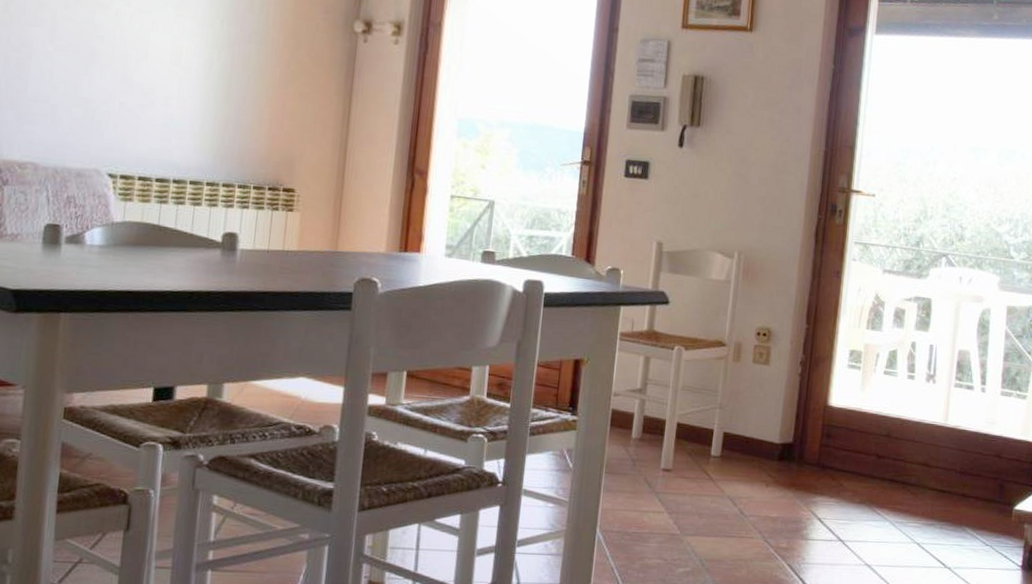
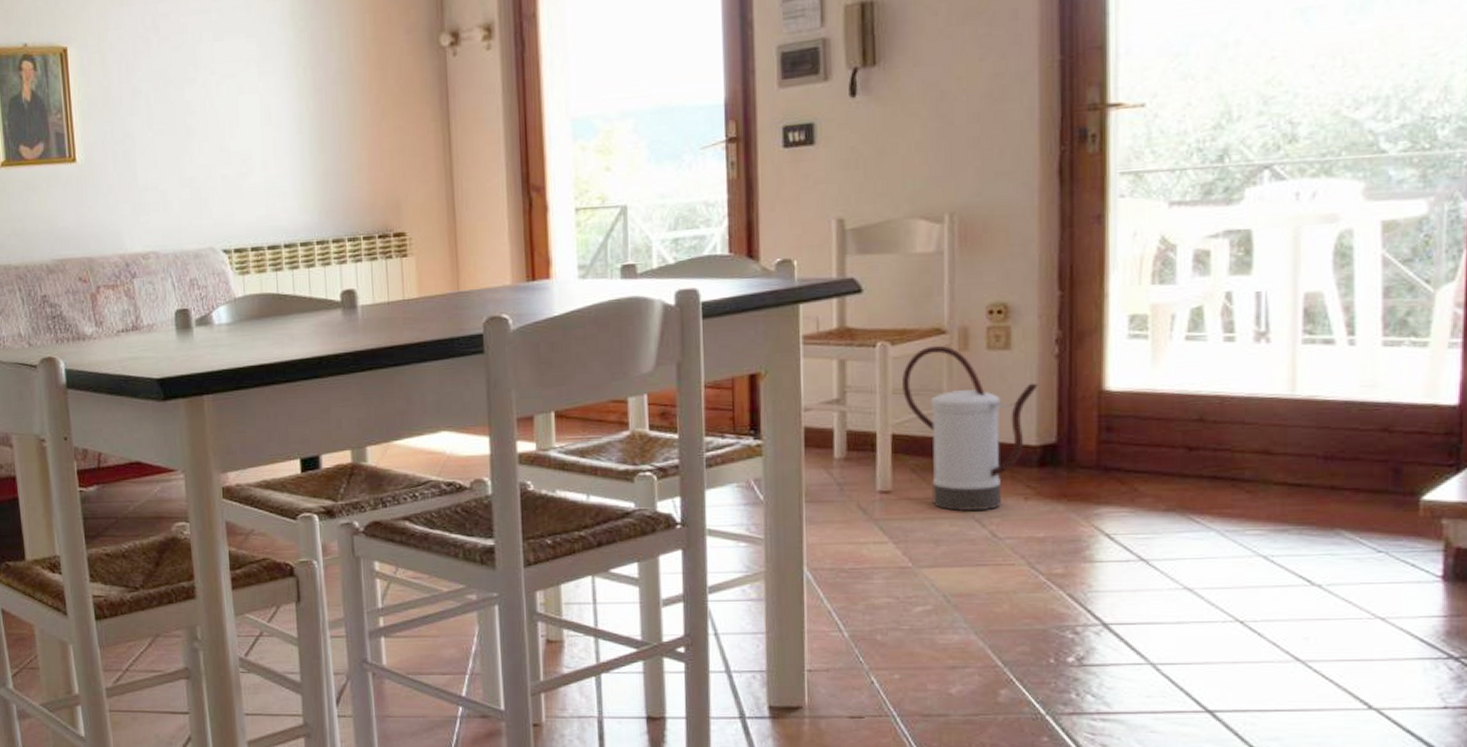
watering can: none [689,354,785,492] -> present [902,345,1038,511]

